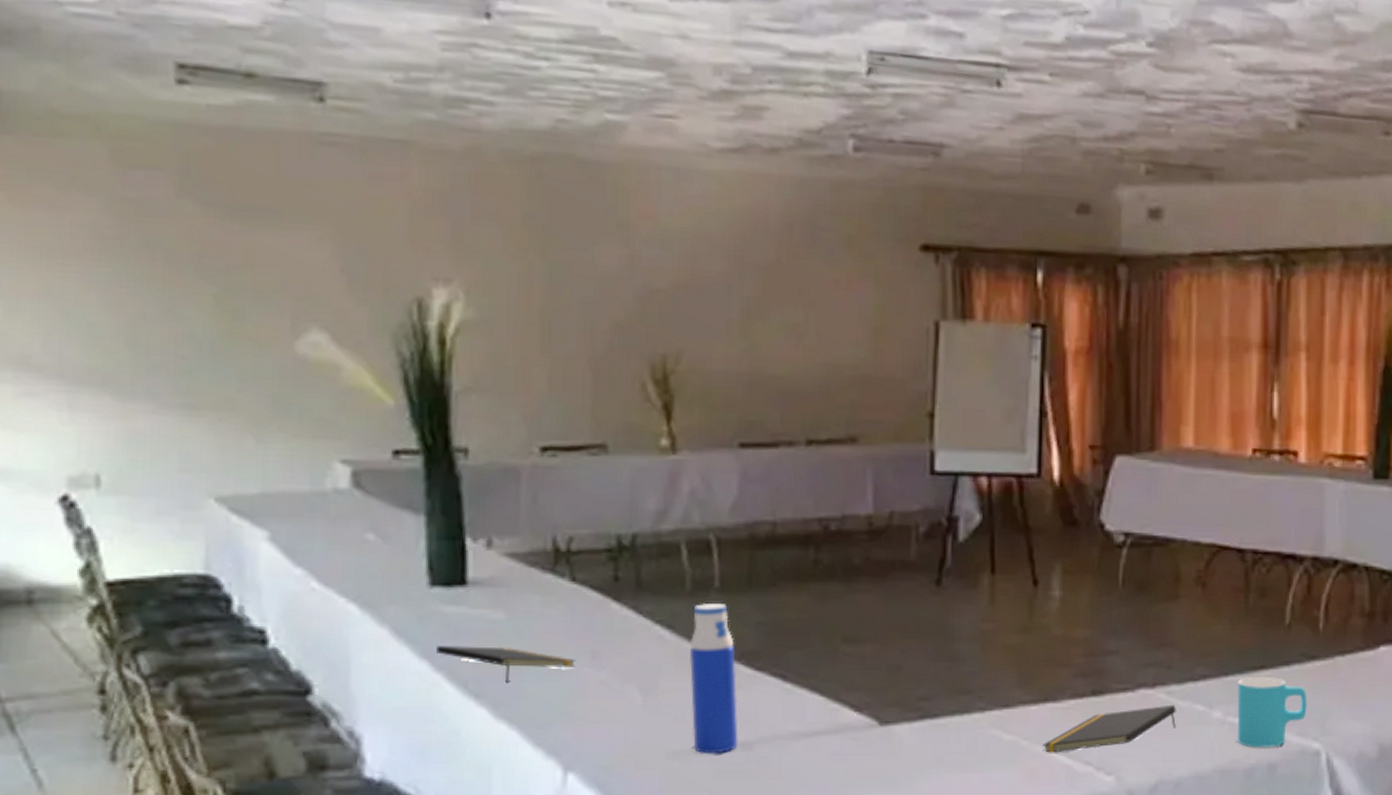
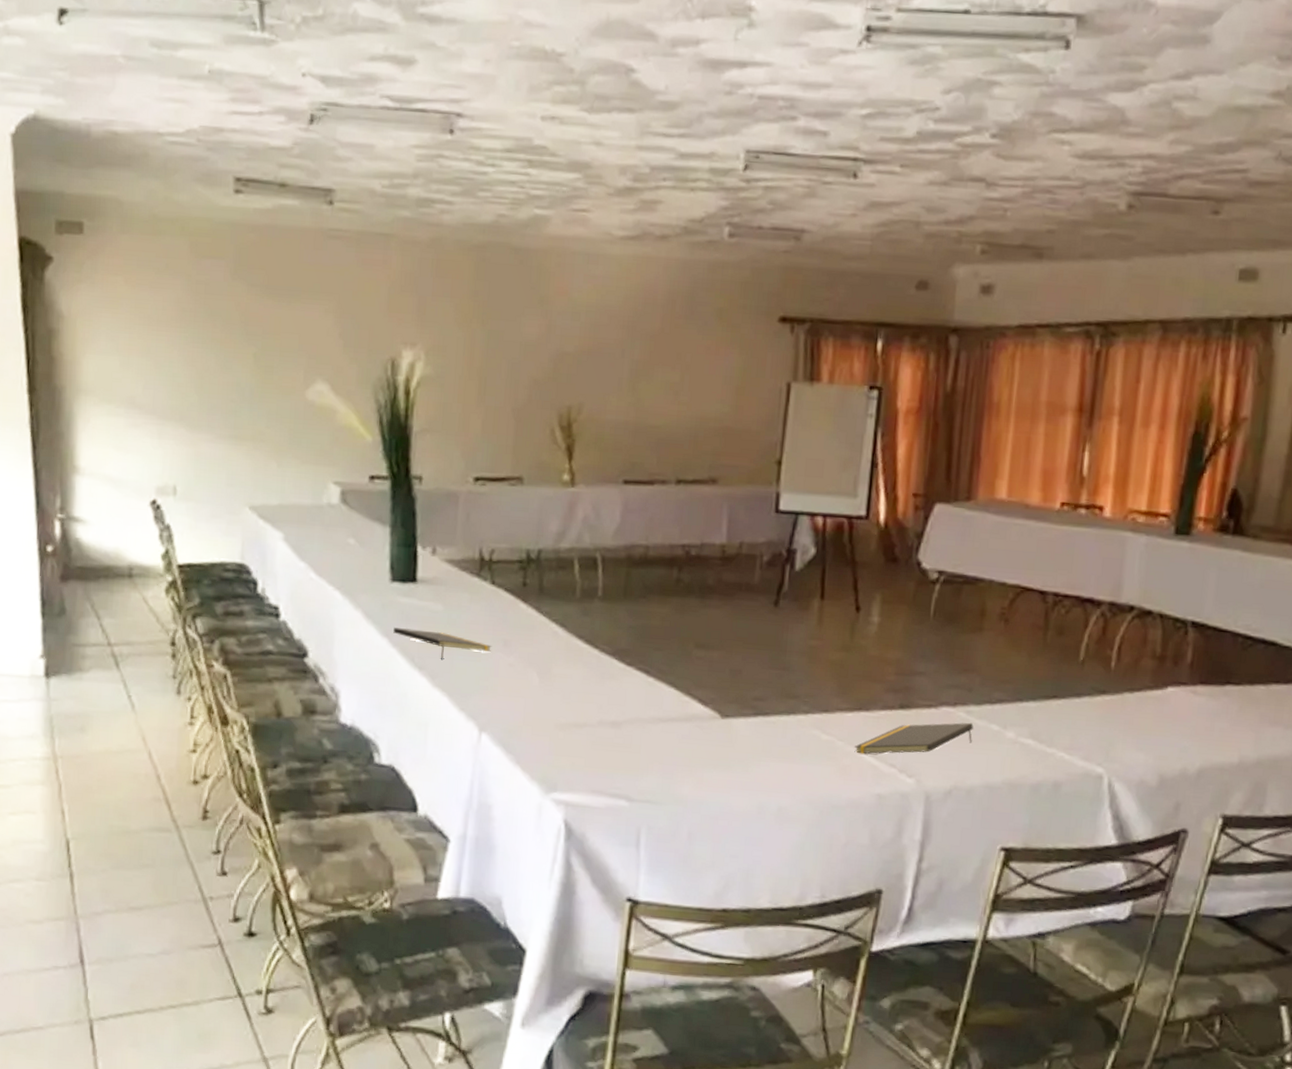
water bottle: present [690,604,739,754] -> none [575,608,611,729]
cup: present [1237,676,1307,748] -> none [1027,704,1095,768]

